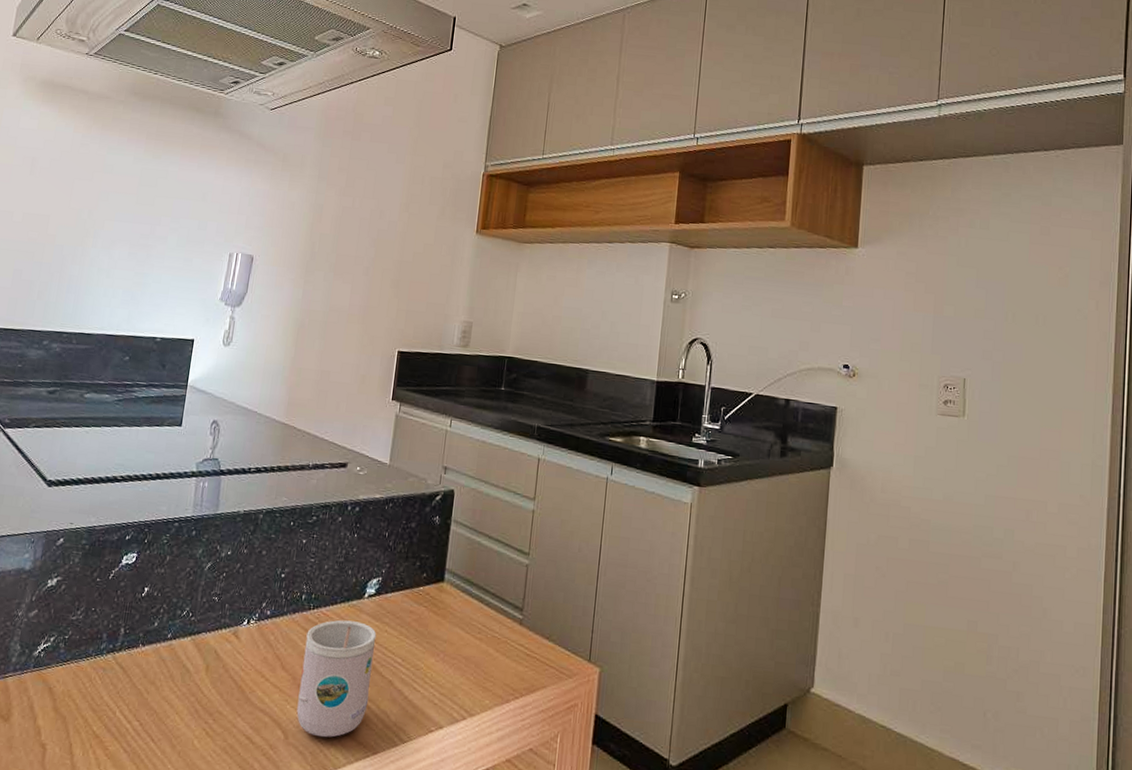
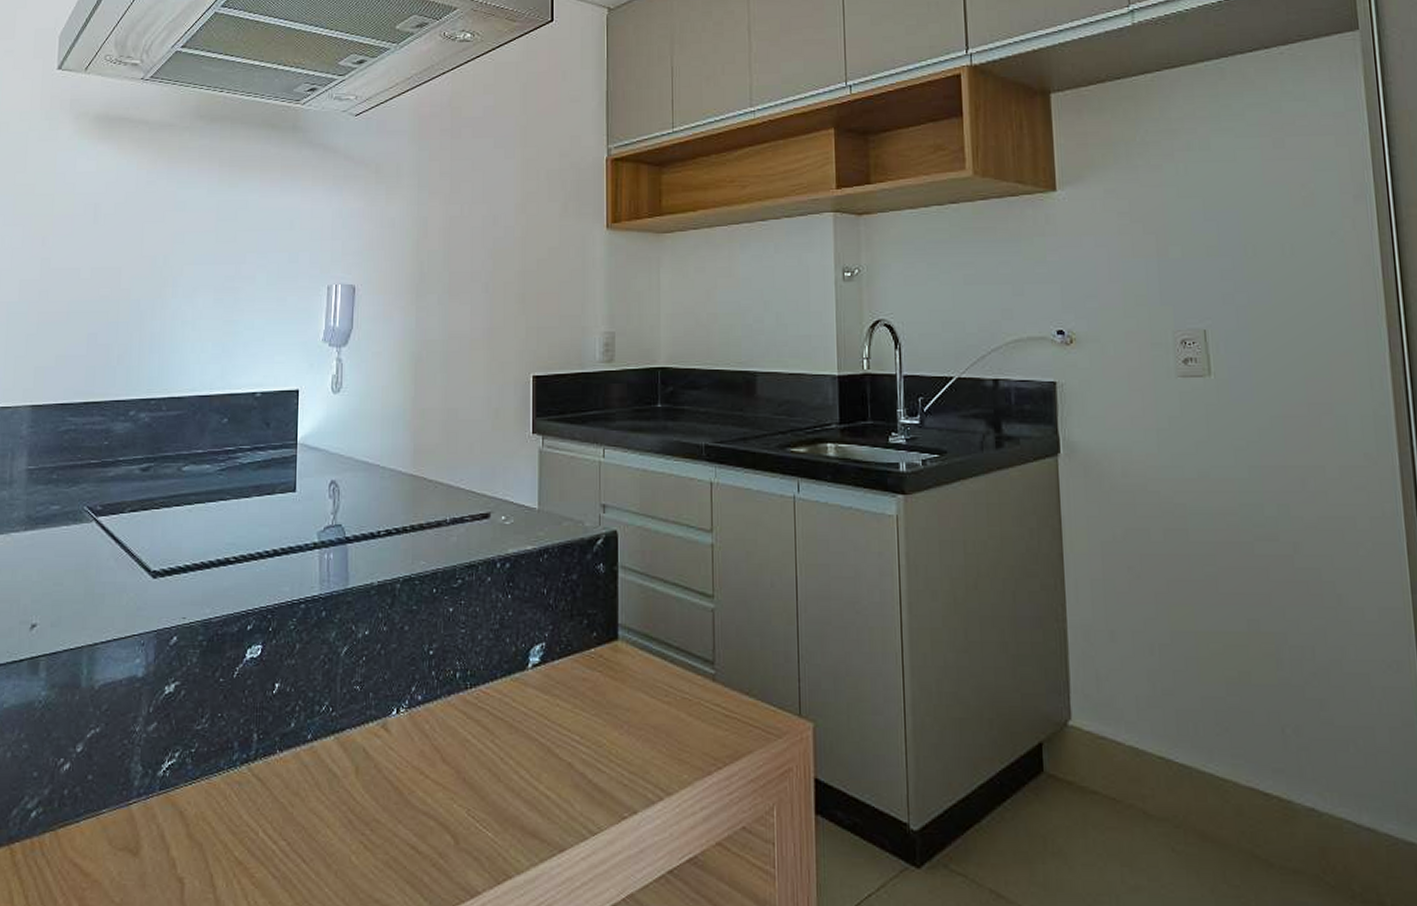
mug: present [296,620,377,738] -> none [465,697,547,837]

